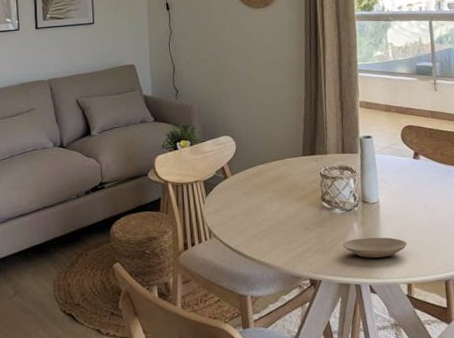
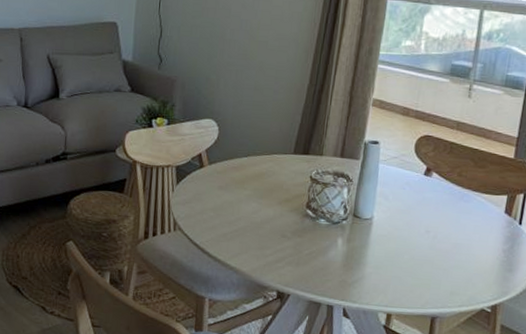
plate: present [342,237,407,259] -> none [321,255,396,281]

